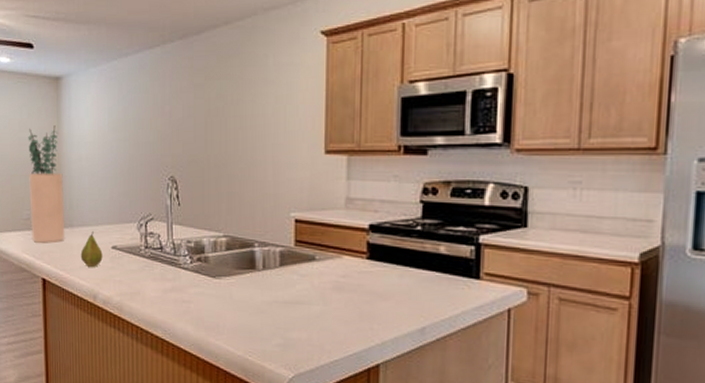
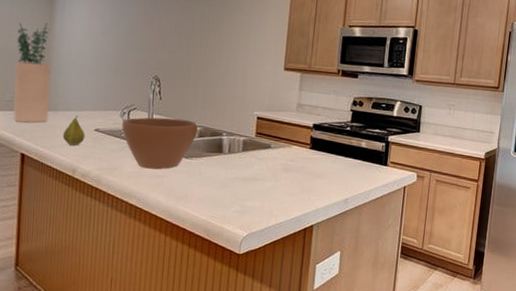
bowl: none [140,227,224,293] -> present [122,117,198,169]

